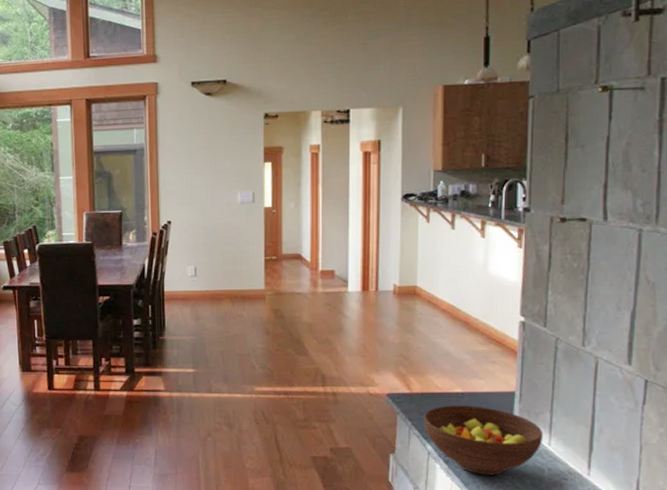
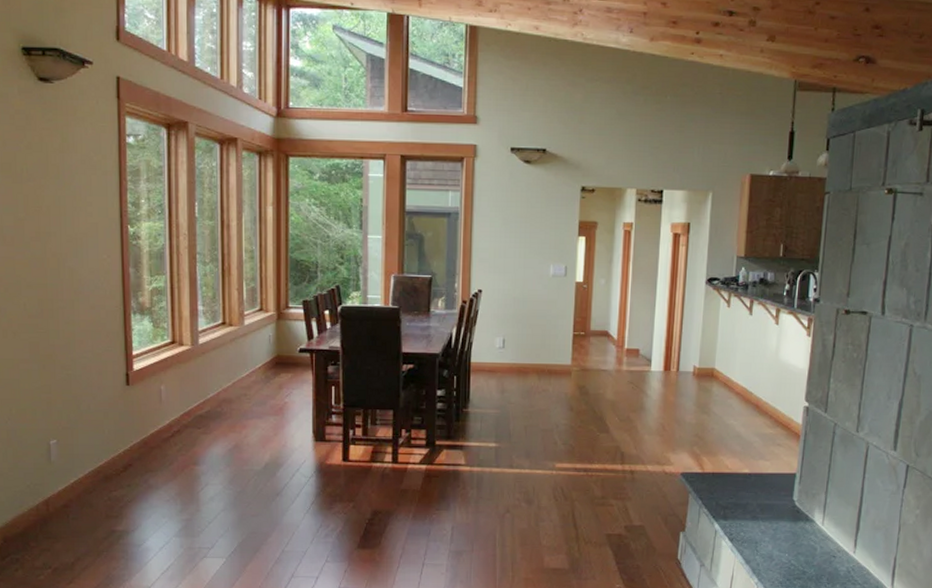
fruit bowl: present [424,405,544,475] -> none [713,485,818,553]

